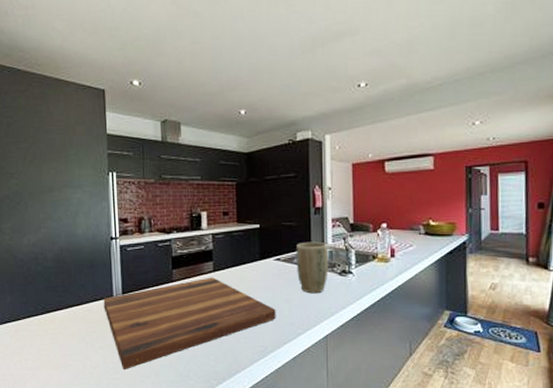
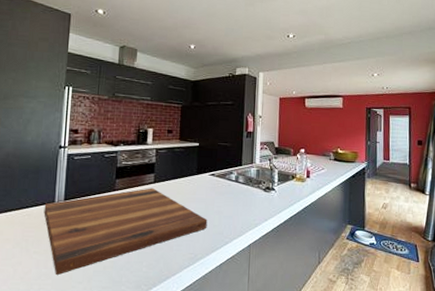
plant pot: present [295,241,329,294] -> none [228,160,256,207]

